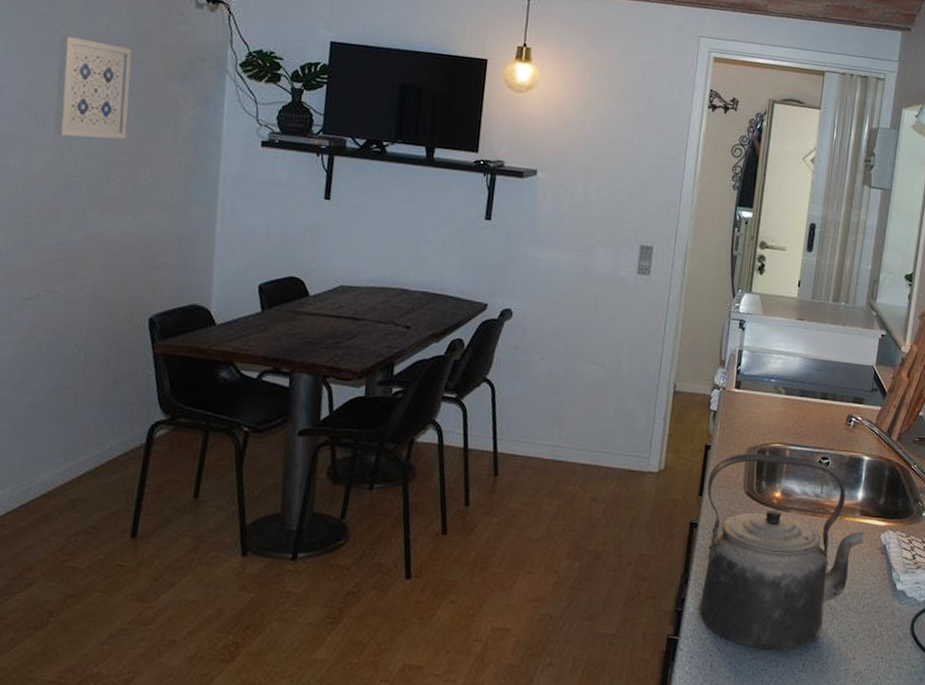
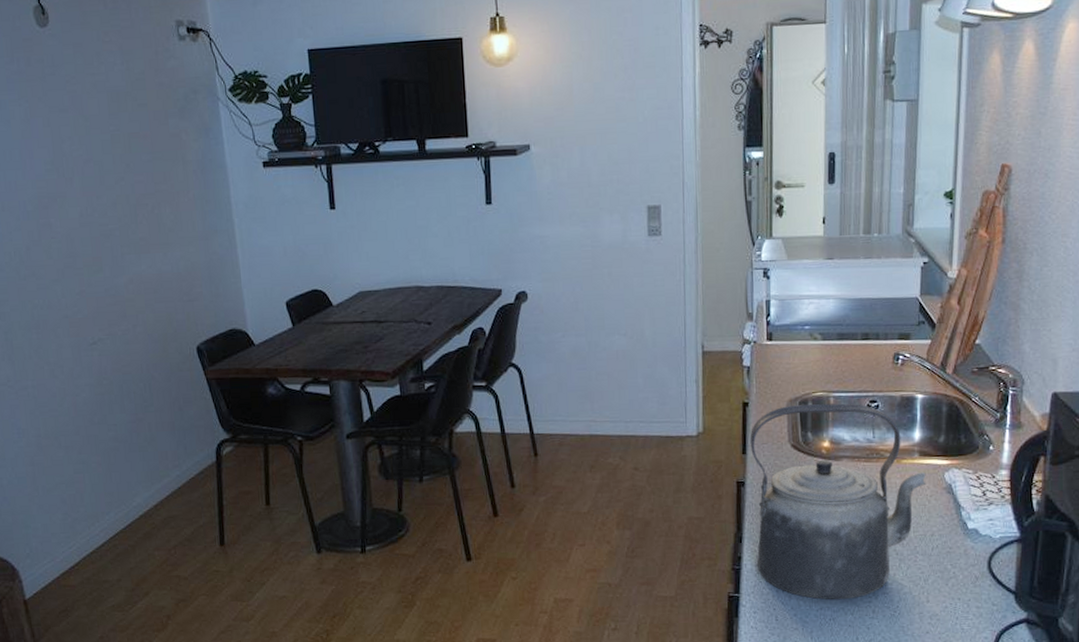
wall art: present [54,36,132,139] -> none [68,91,143,189]

